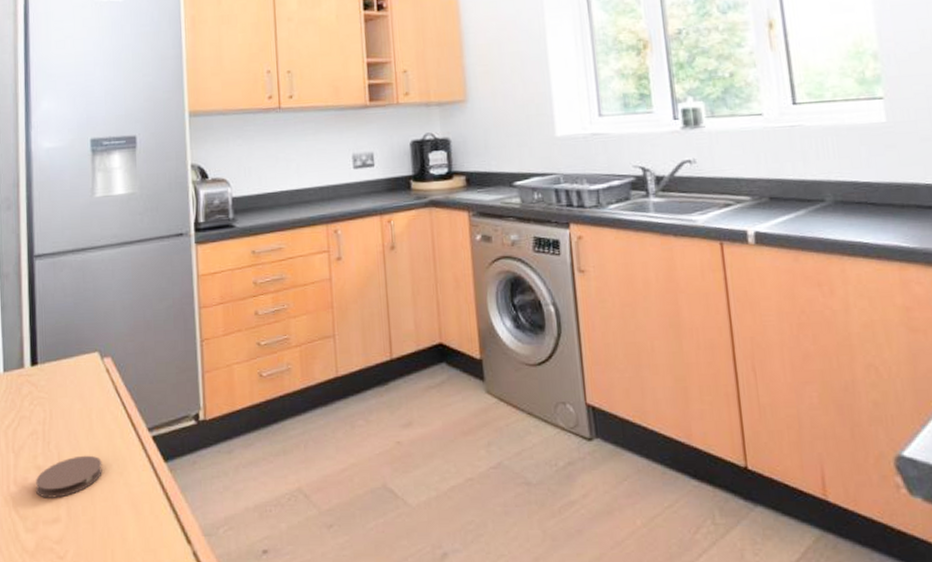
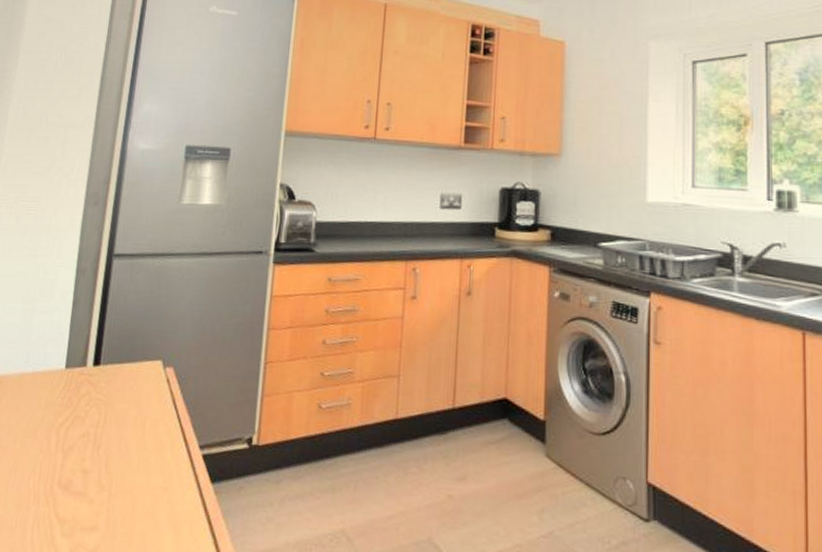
coaster: present [36,455,102,498] -> none [78,464,149,506]

